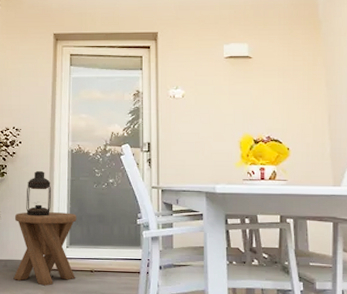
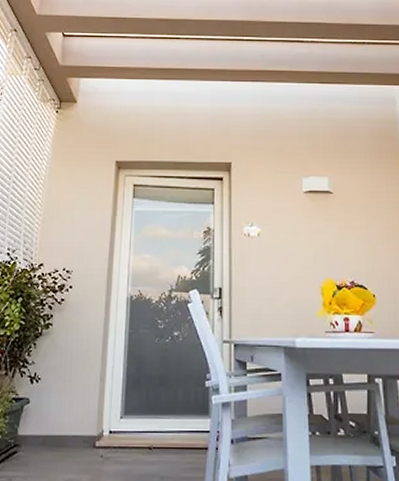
music stool: present [13,212,77,286] -> none [53,373,134,469]
lantern: present [26,170,52,216] -> none [73,321,106,379]

